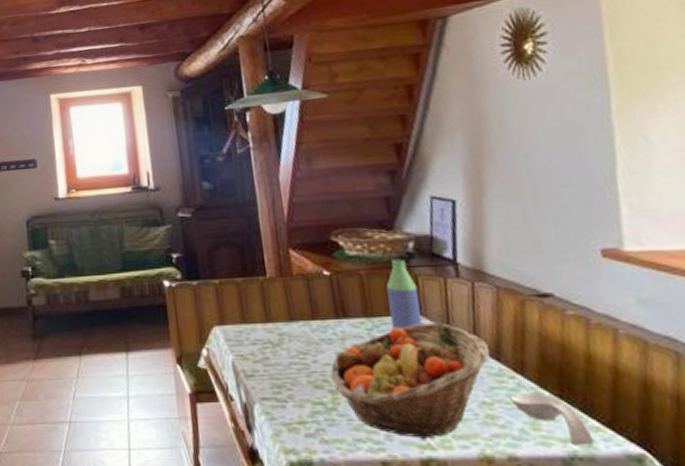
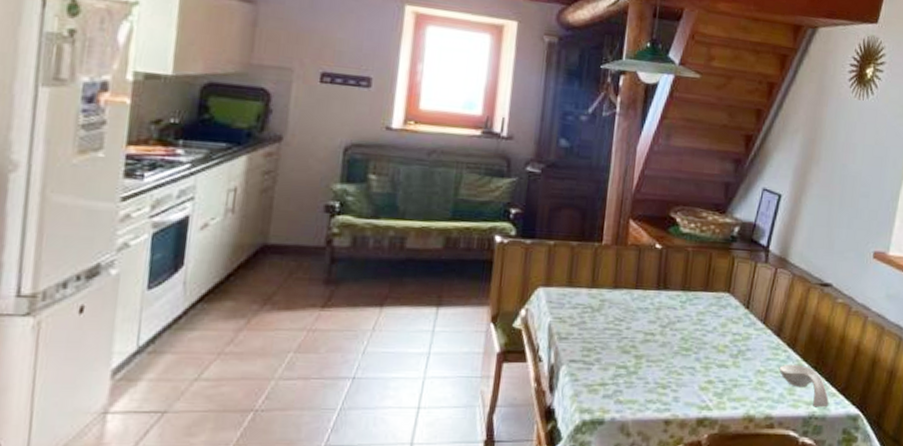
fruit basket: present [330,323,490,439] -> none [639,300,774,401]
bottle: present [386,259,422,329] -> none [703,240,733,304]

